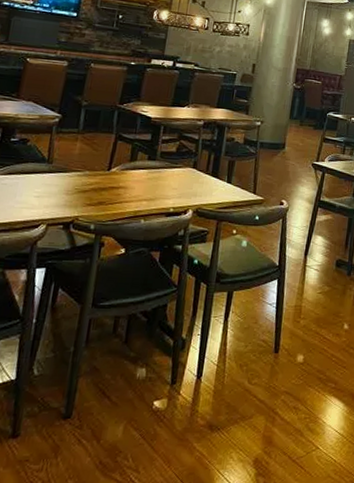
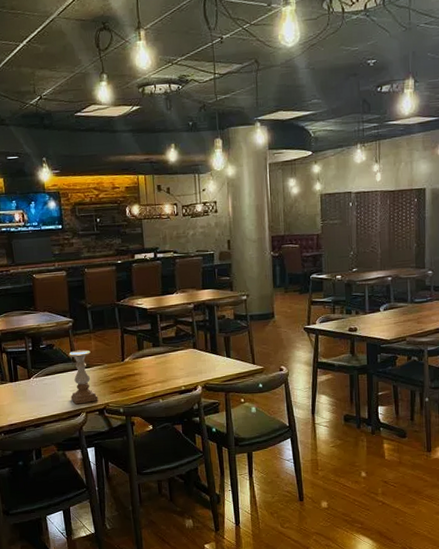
candle holder: none [32,150,73,214] -> present [68,350,98,405]

